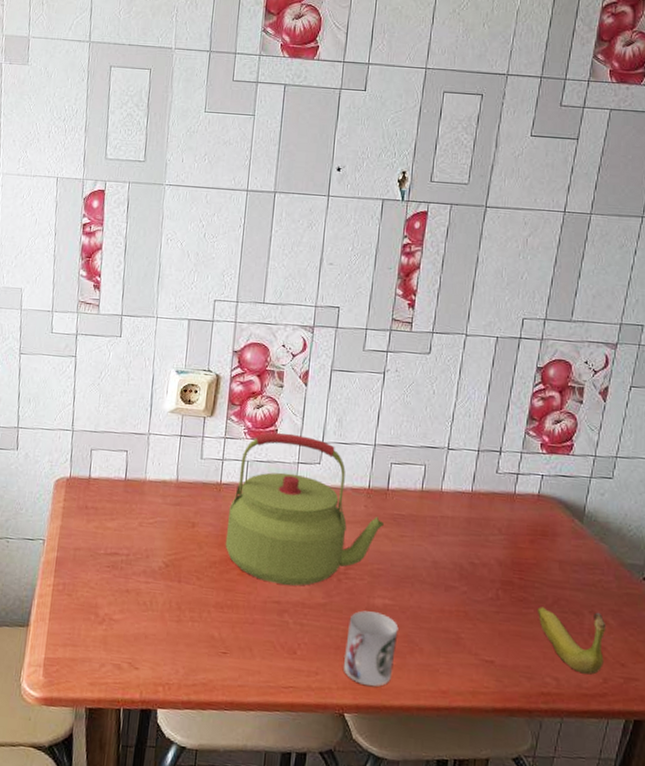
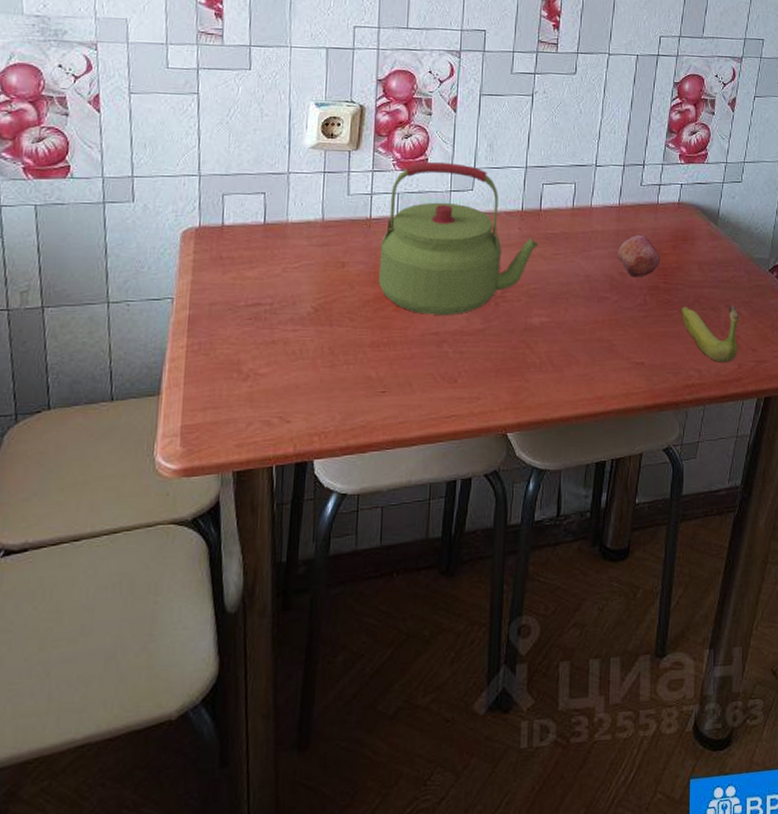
cup: present [343,610,399,687] -> none [504,331,556,402]
fruit: none [468,525,517,570] -> present [617,235,661,277]

